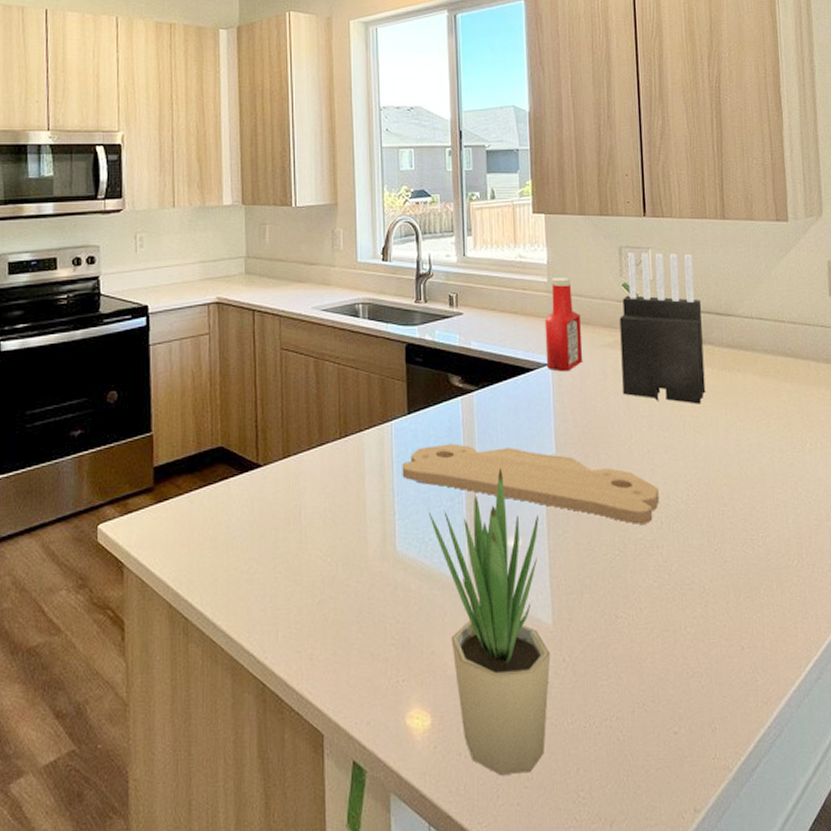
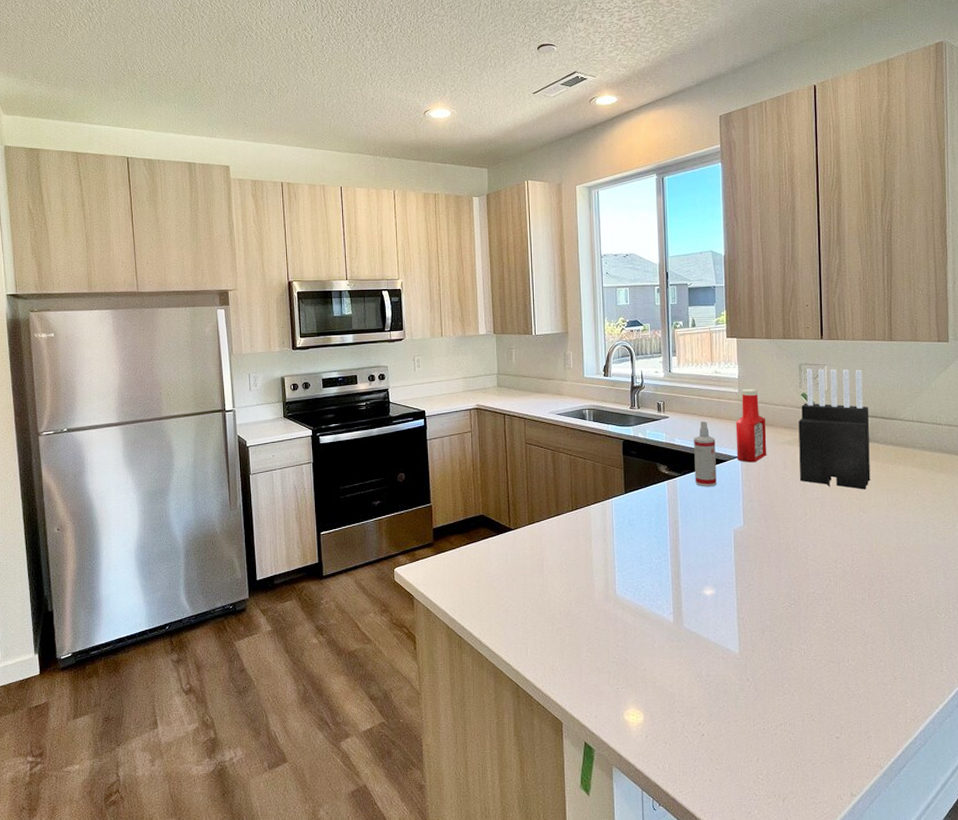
cutting board: present [402,443,659,524] -> none [620,516,829,581]
potted plant: present [429,468,551,775] -> none [642,535,738,759]
spray bottle: none [494,318,523,404] -> present [694,420,717,487]

